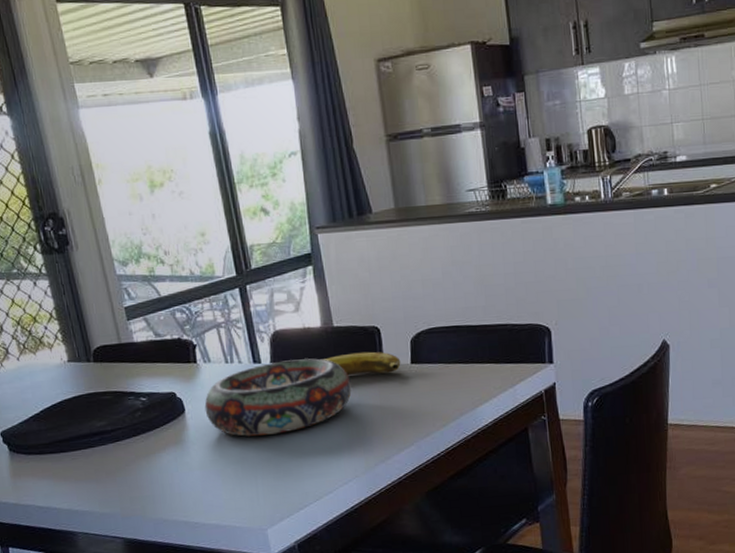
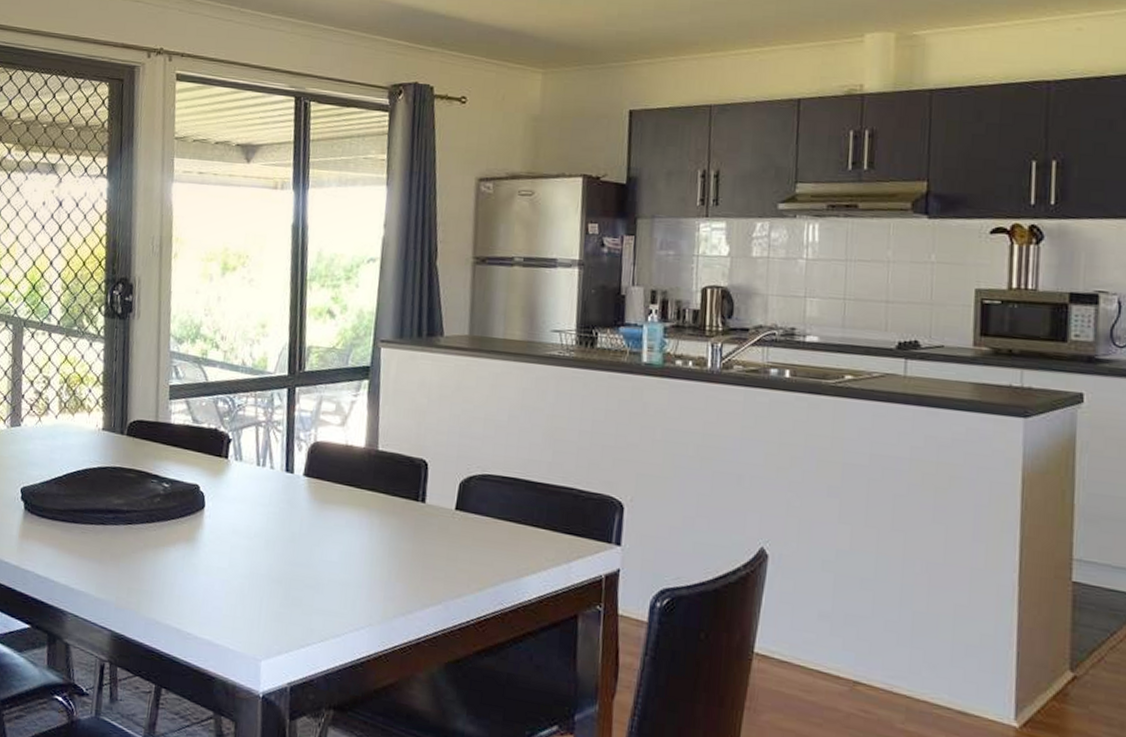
decorative bowl: present [204,358,352,437] -> none [224,475,385,556]
banana: present [323,351,401,376] -> none [359,482,445,515]

